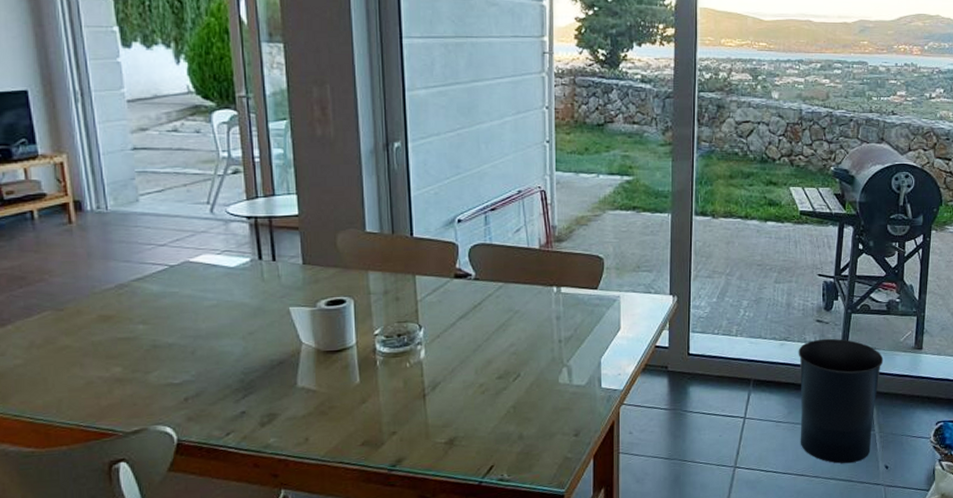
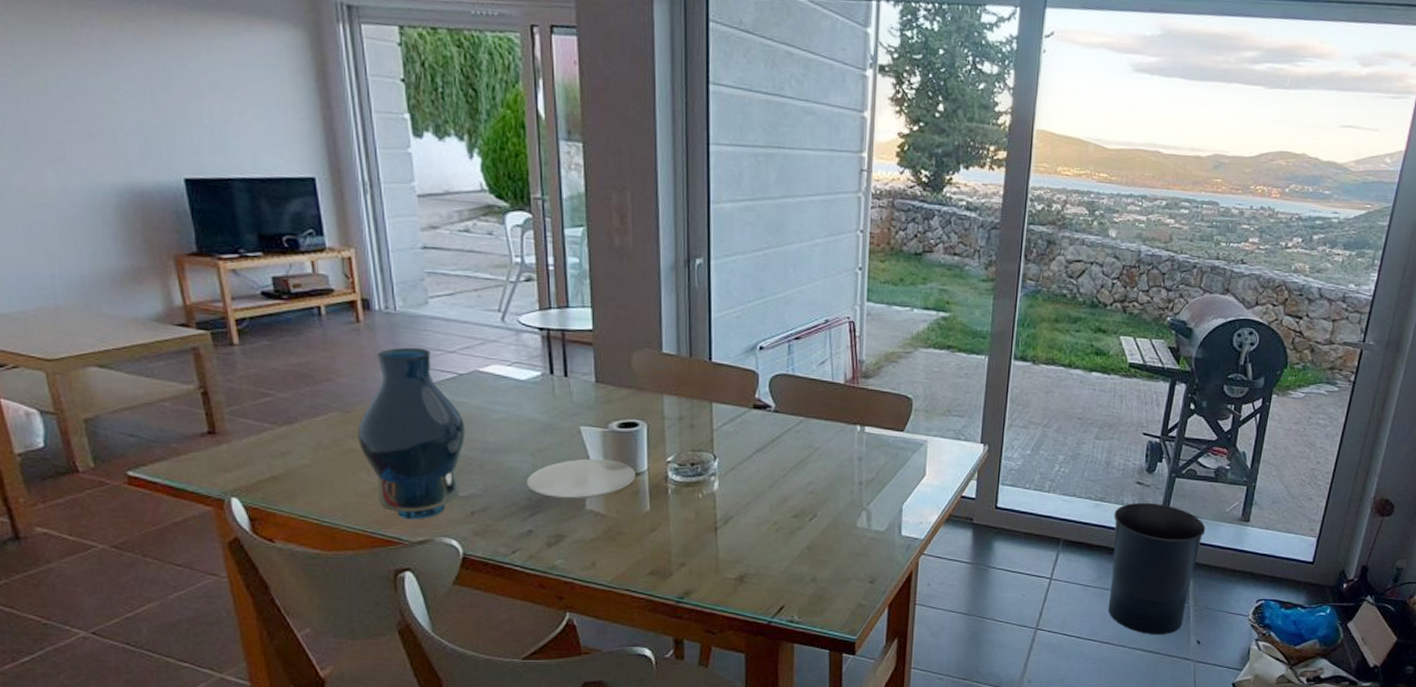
vase: none [70,243,177,411] -> present [357,347,465,520]
plate: none [239,336,345,379] -> present [527,458,636,500]

